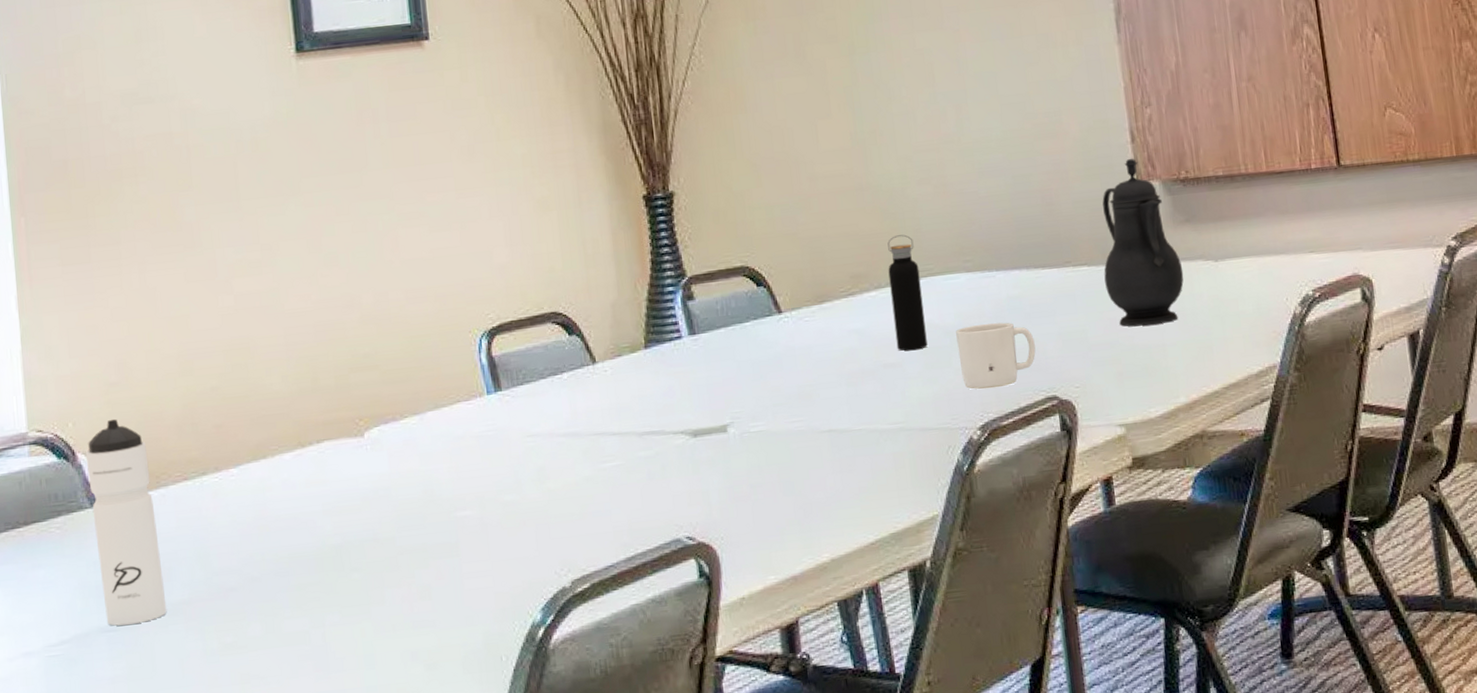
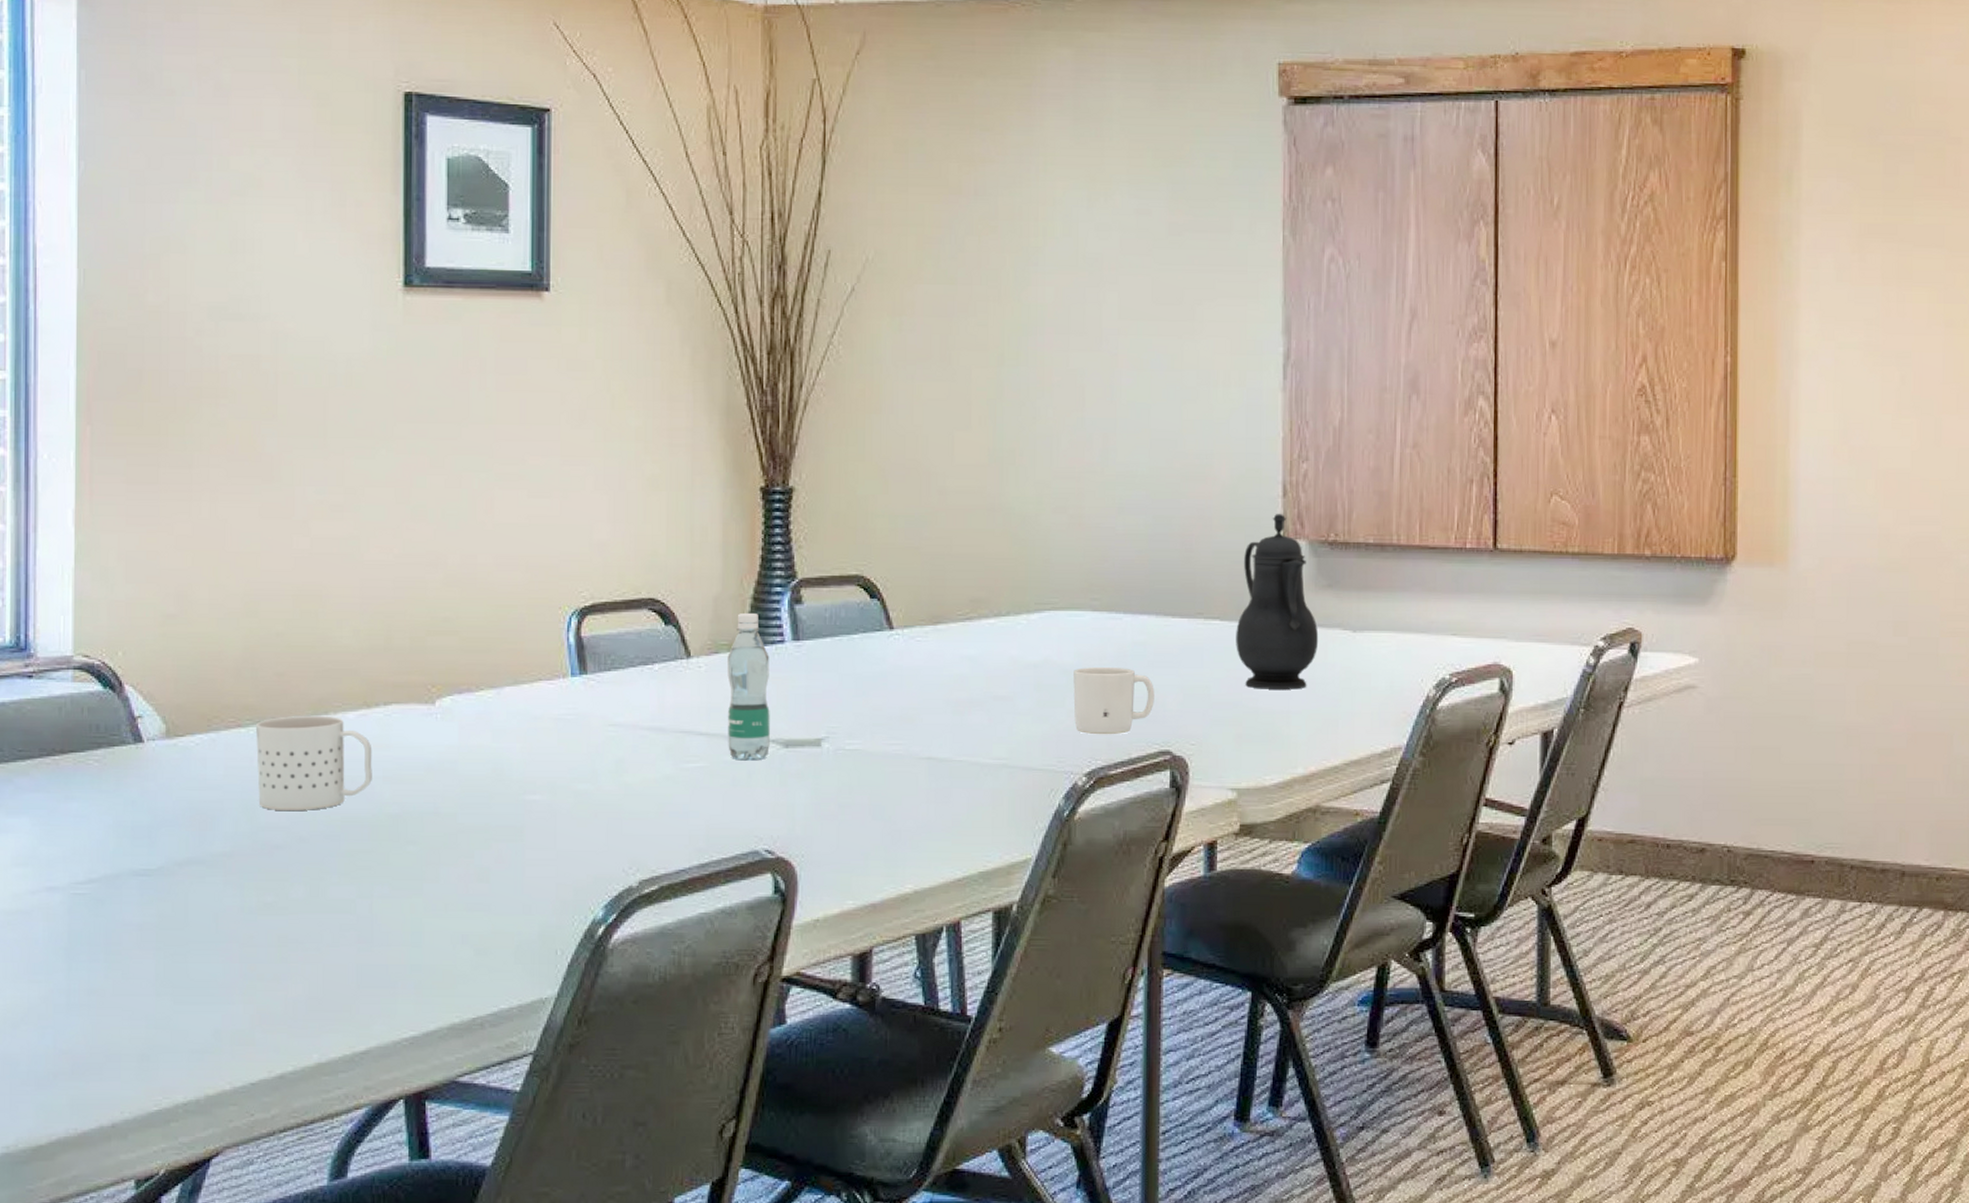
water bottle: present [85,418,167,626] -> none [133,653,206,872]
mug: none [201,459,313,555] -> present [256,715,372,810]
bottle: none [630,313,680,455] -> present [727,612,770,761]
water bottle: present [887,234,928,351] -> none [1010,563,1043,684]

